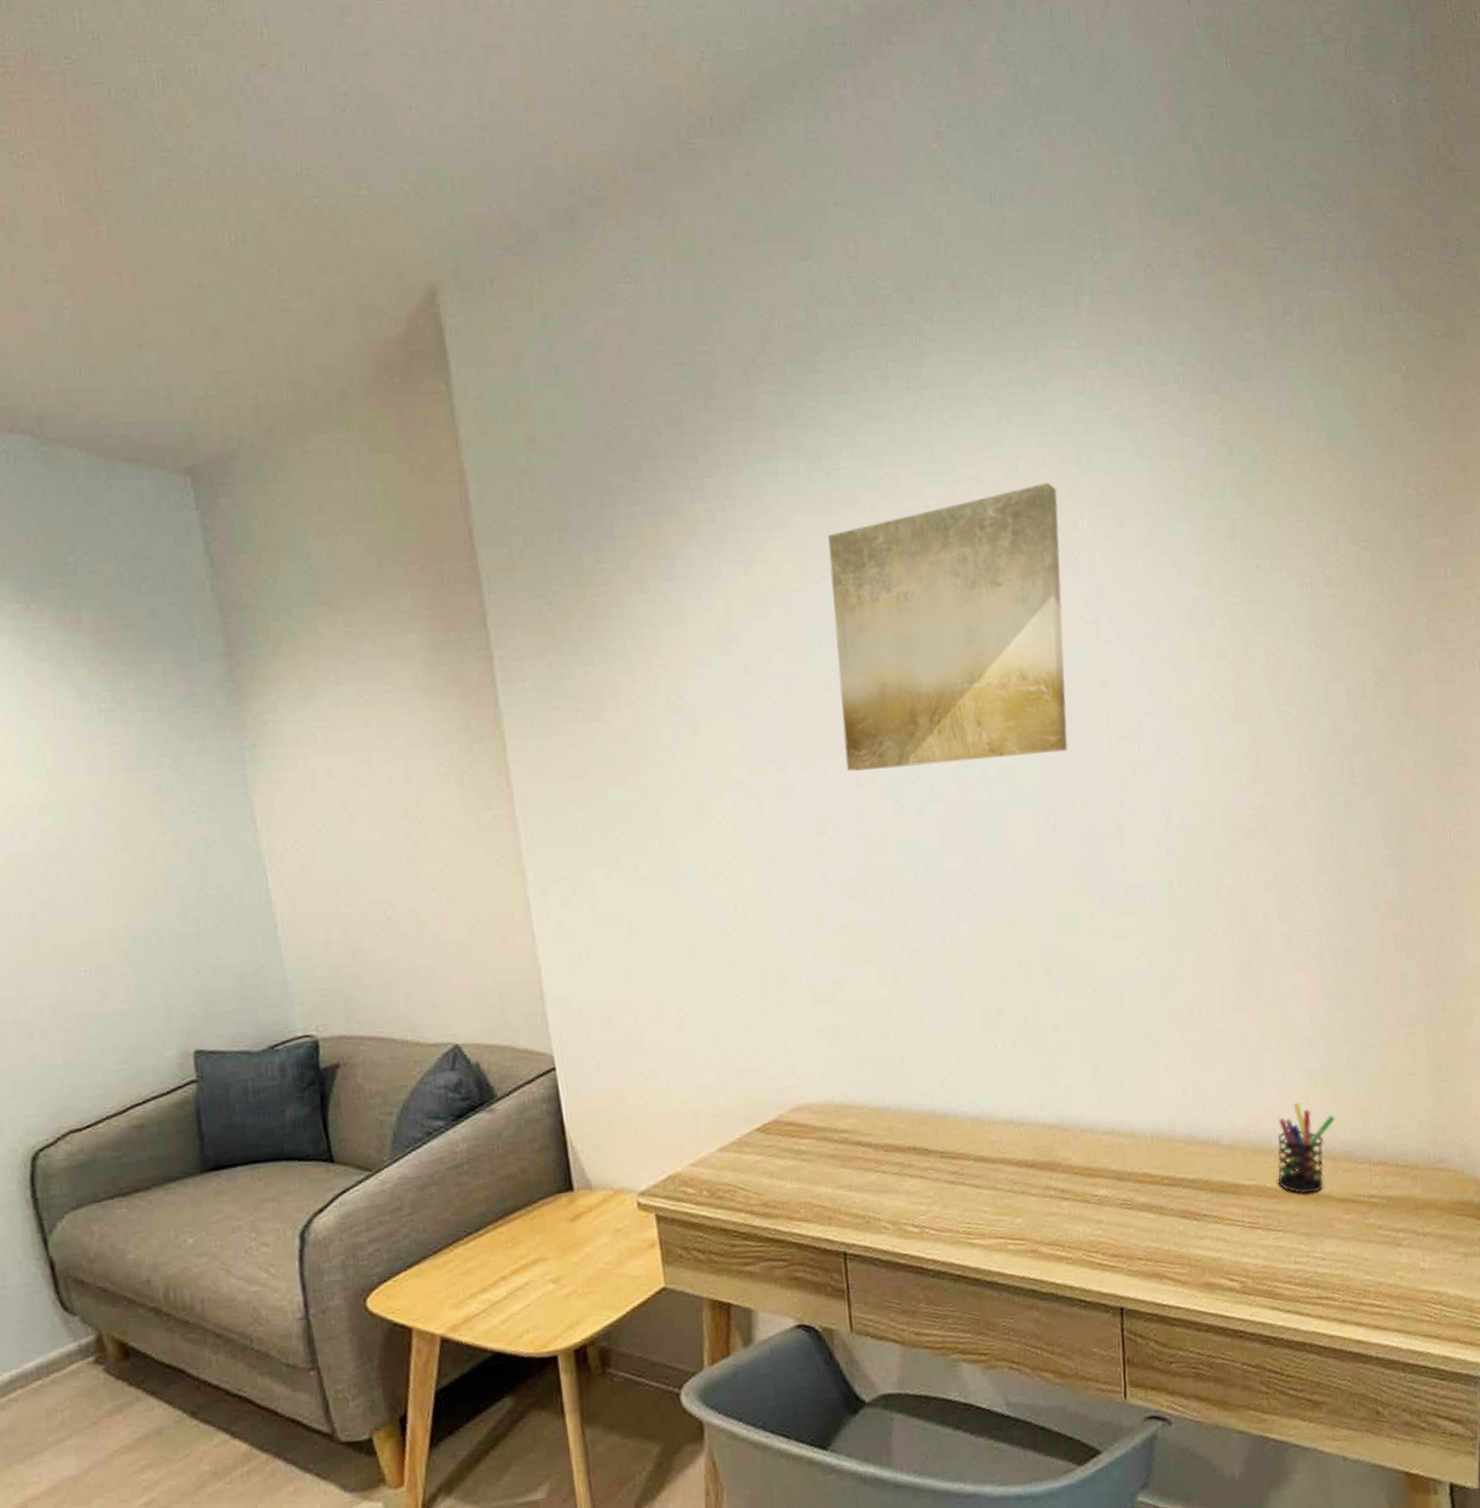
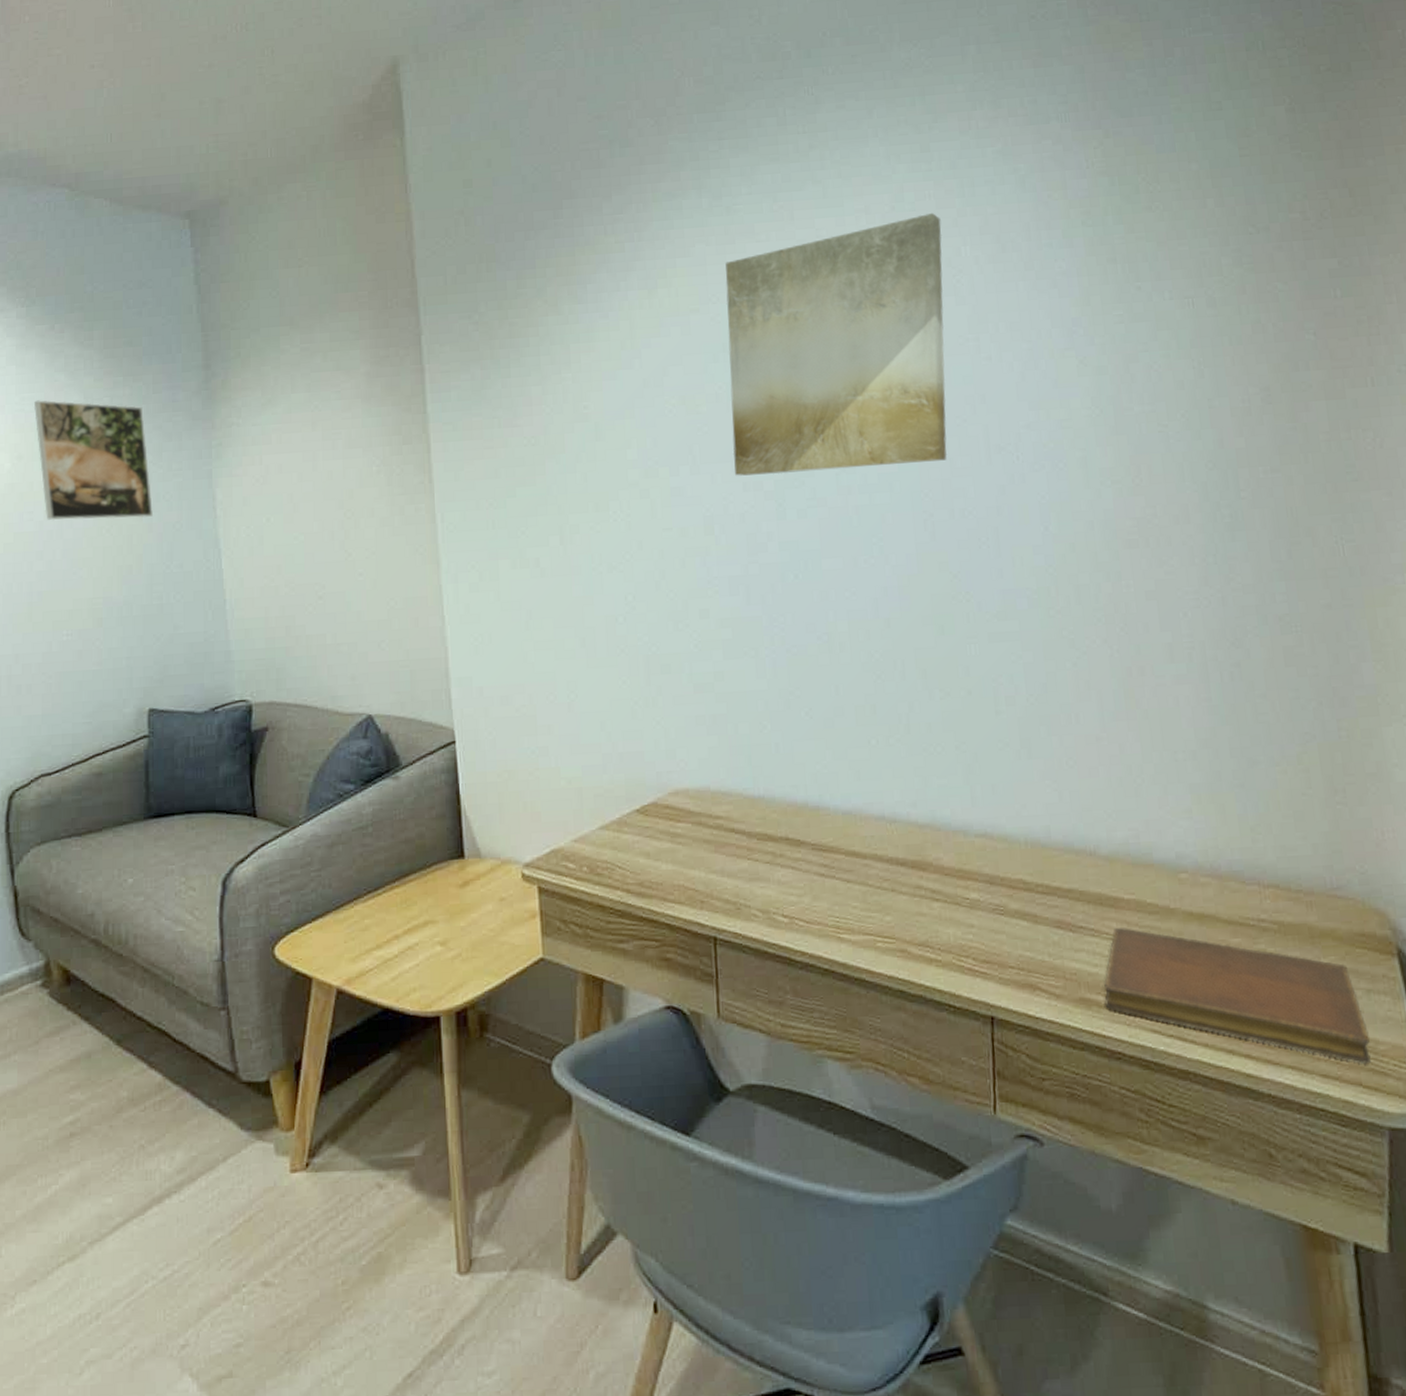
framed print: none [13,695,178,839] -> present [33,400,153,521]
notebook: none [1227,1212,1467,1322] -> present [1104,928,1371,1065]
pen holder: present [1277,1103,1336,1194] -> none [1159,817,1222,913]

